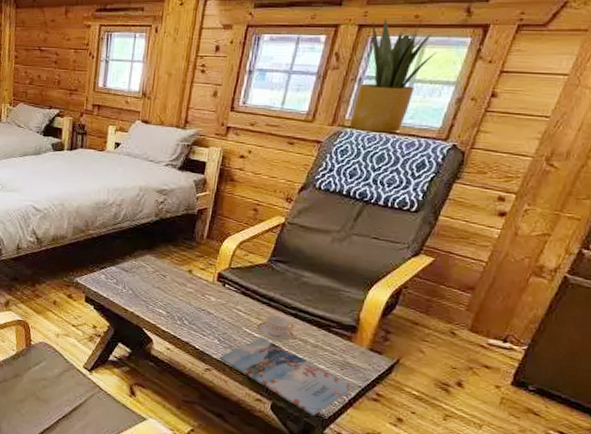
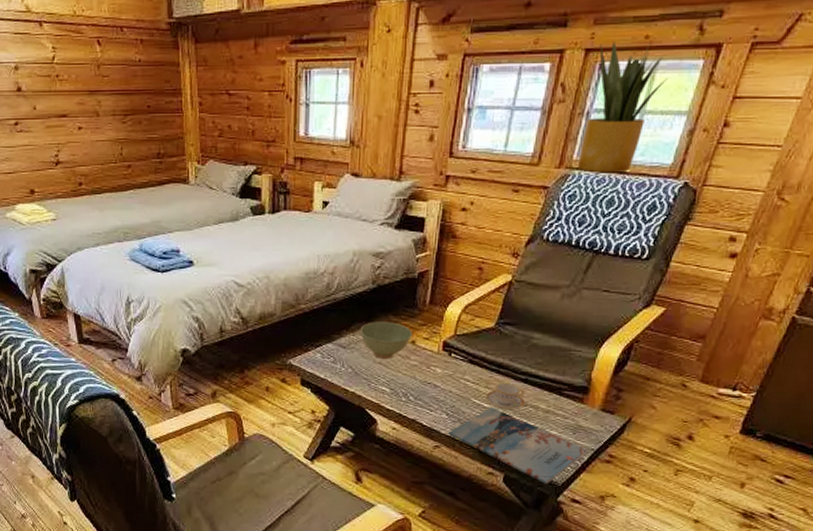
bowl: none [141,250,190,285] -> present [360,322,412,359]

